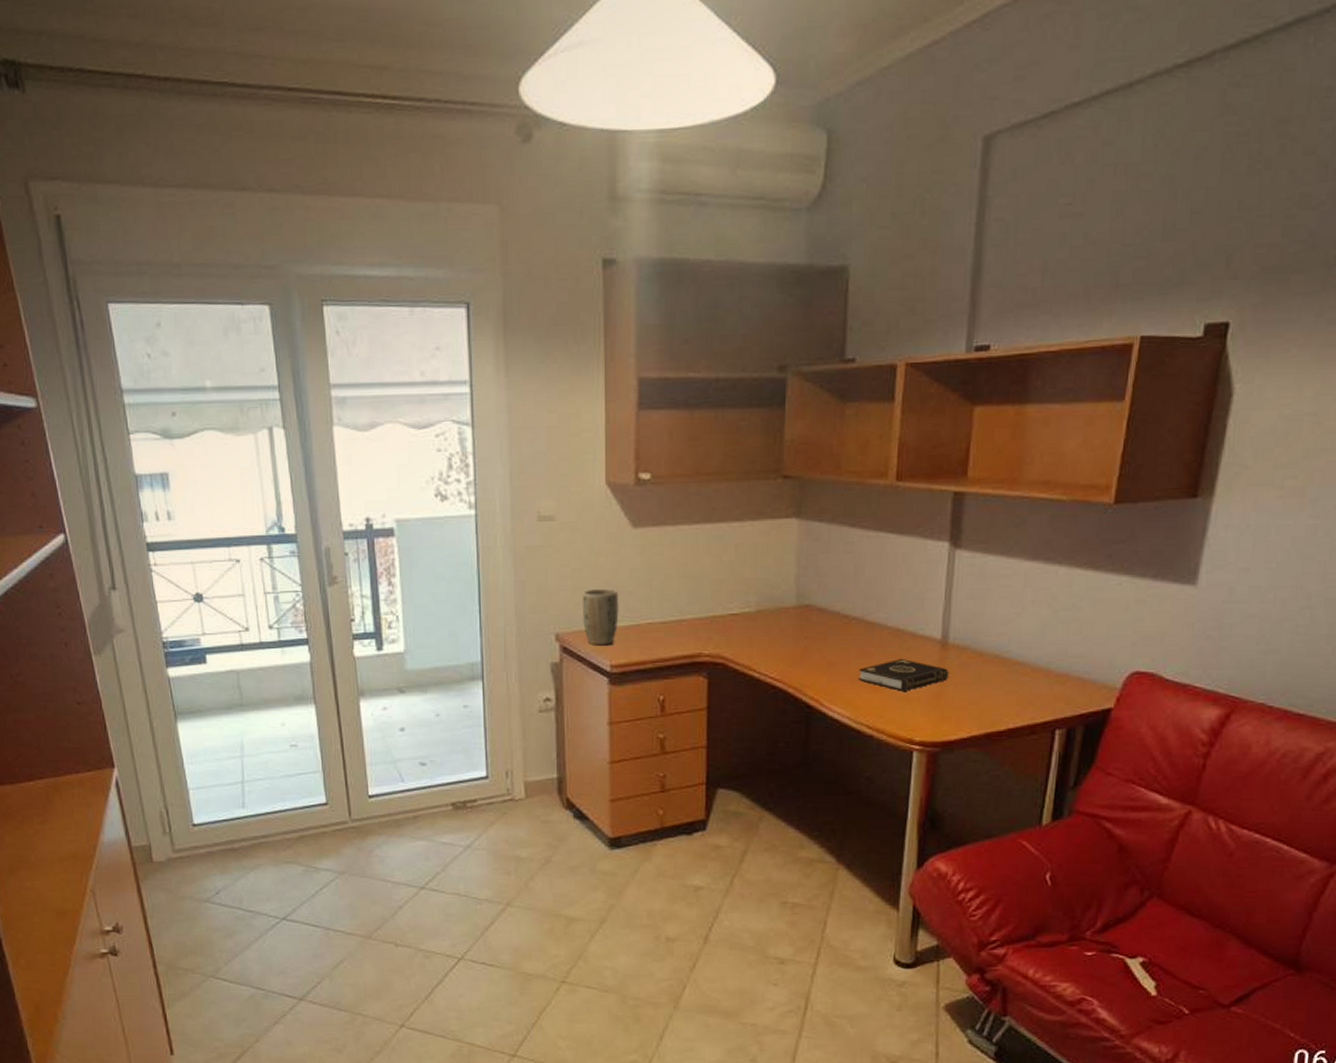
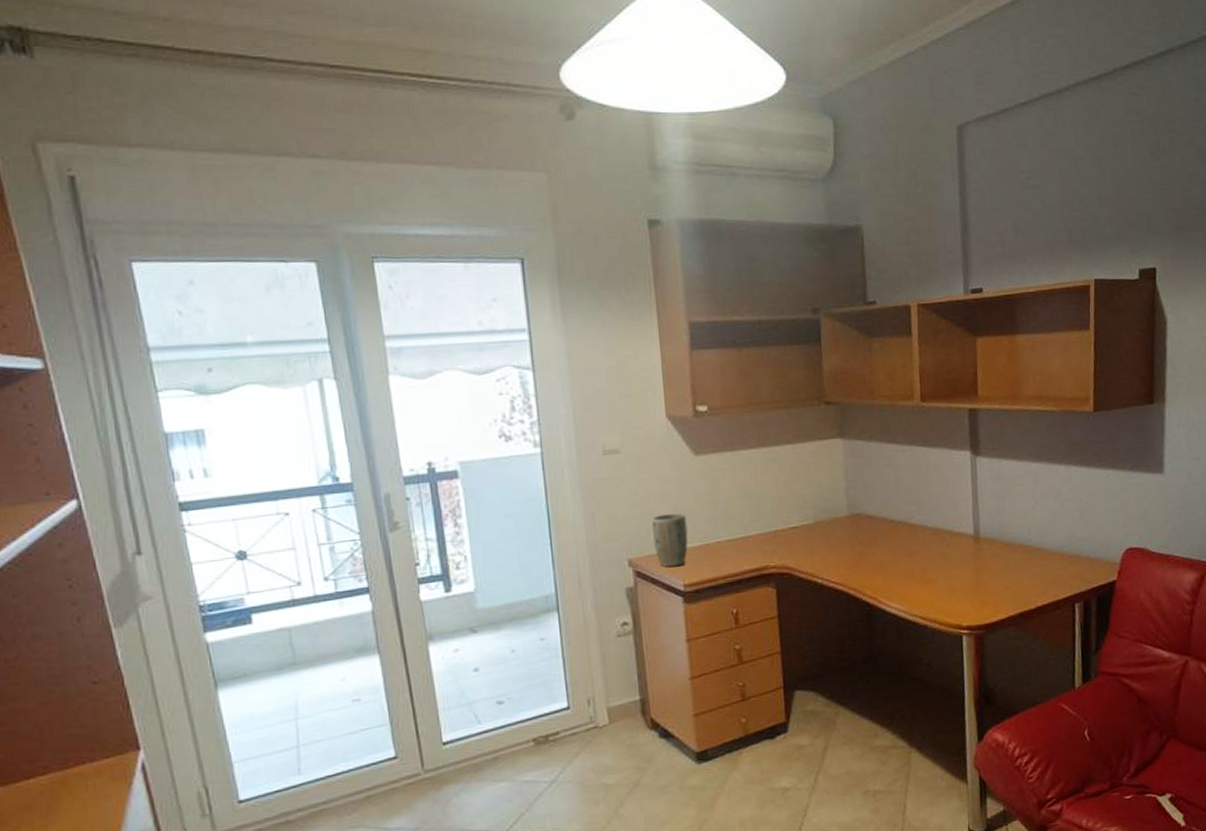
book: present [857,659,949,691] -> none [908,554,984,583]

